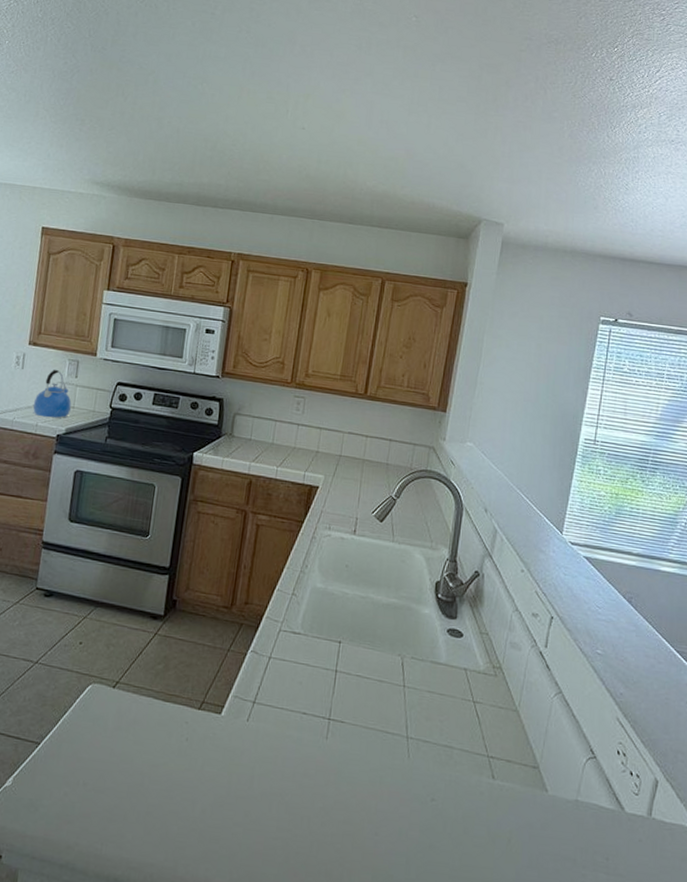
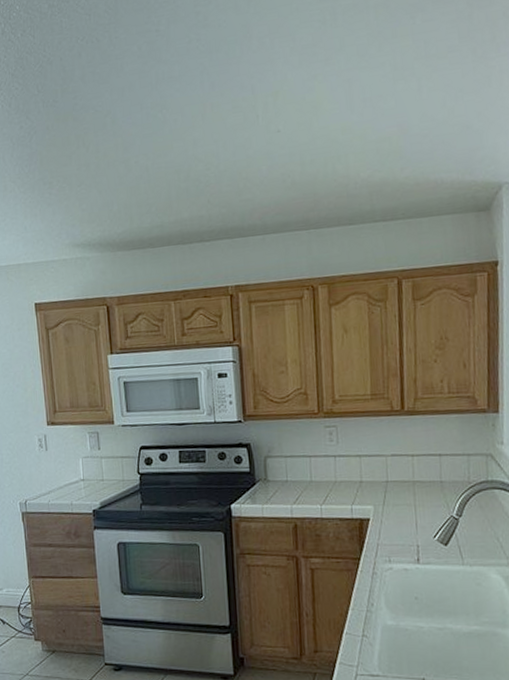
kettle: present [32,369,72,419] -> none [63,444,101,495]

